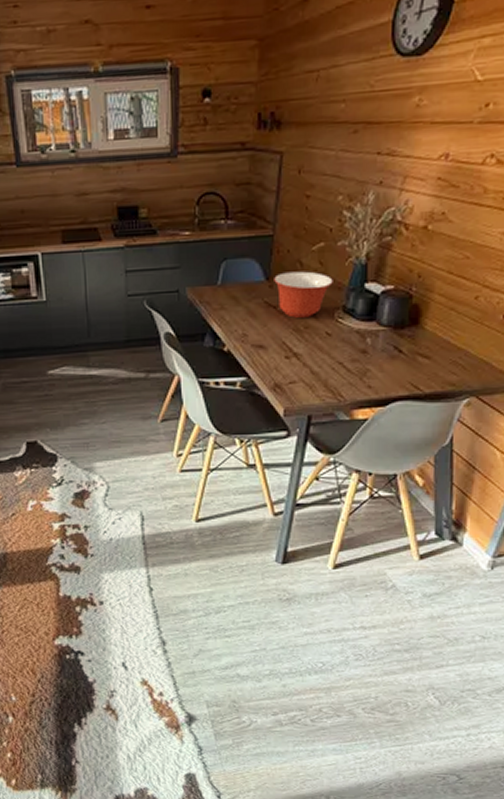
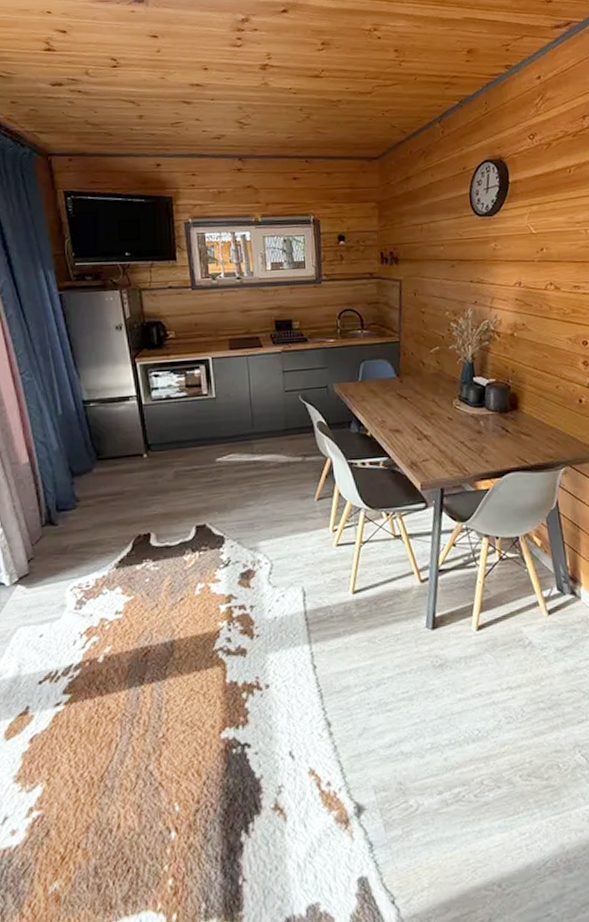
mixing bowl: present [274,271,333,318] -> none [403,369,449,406]

